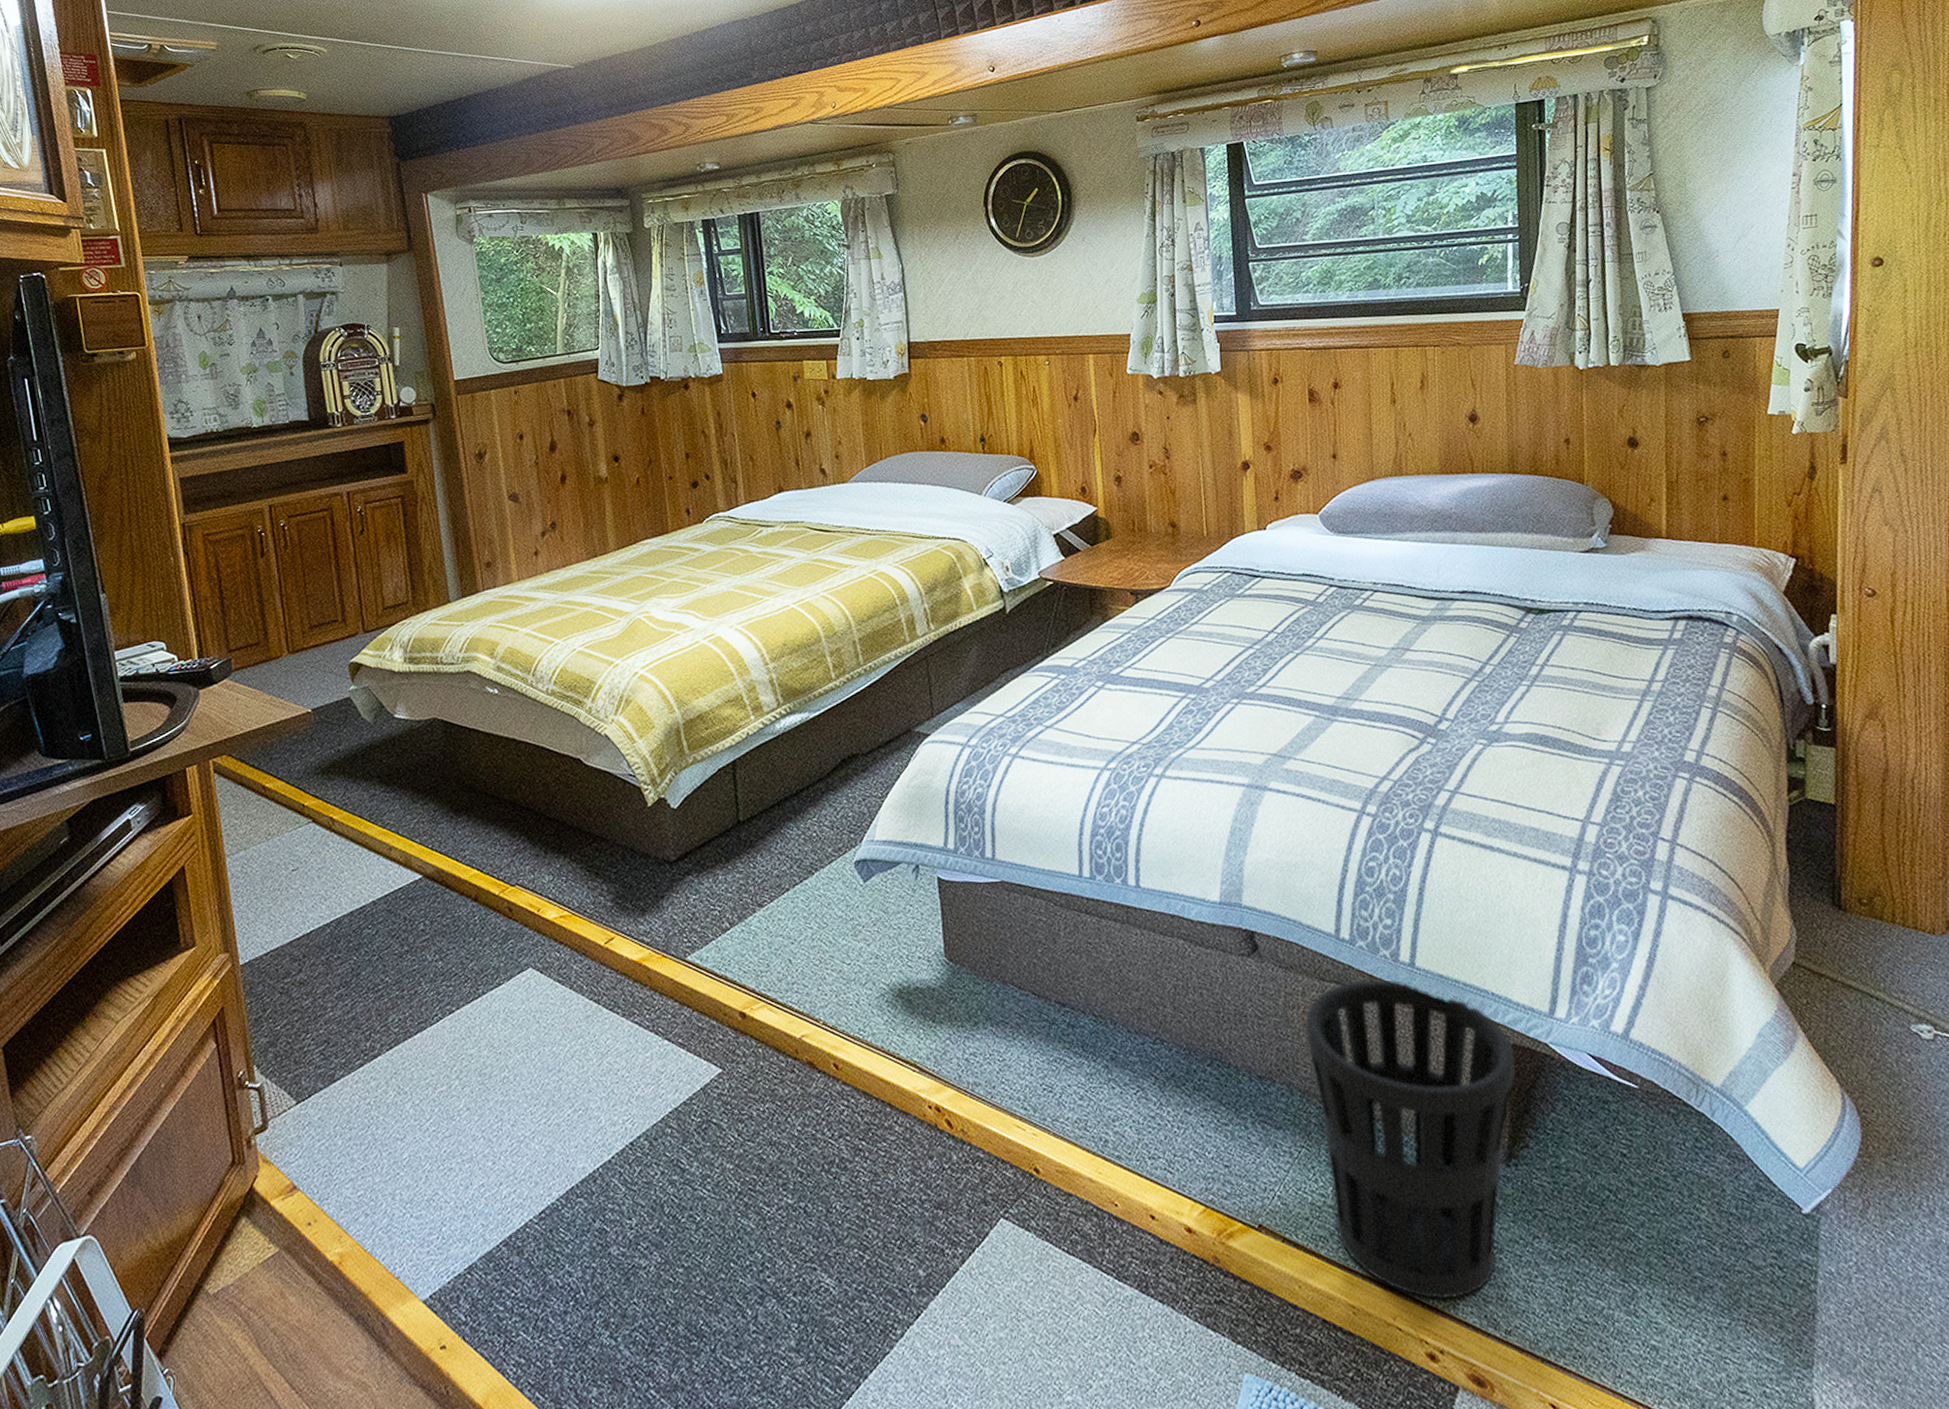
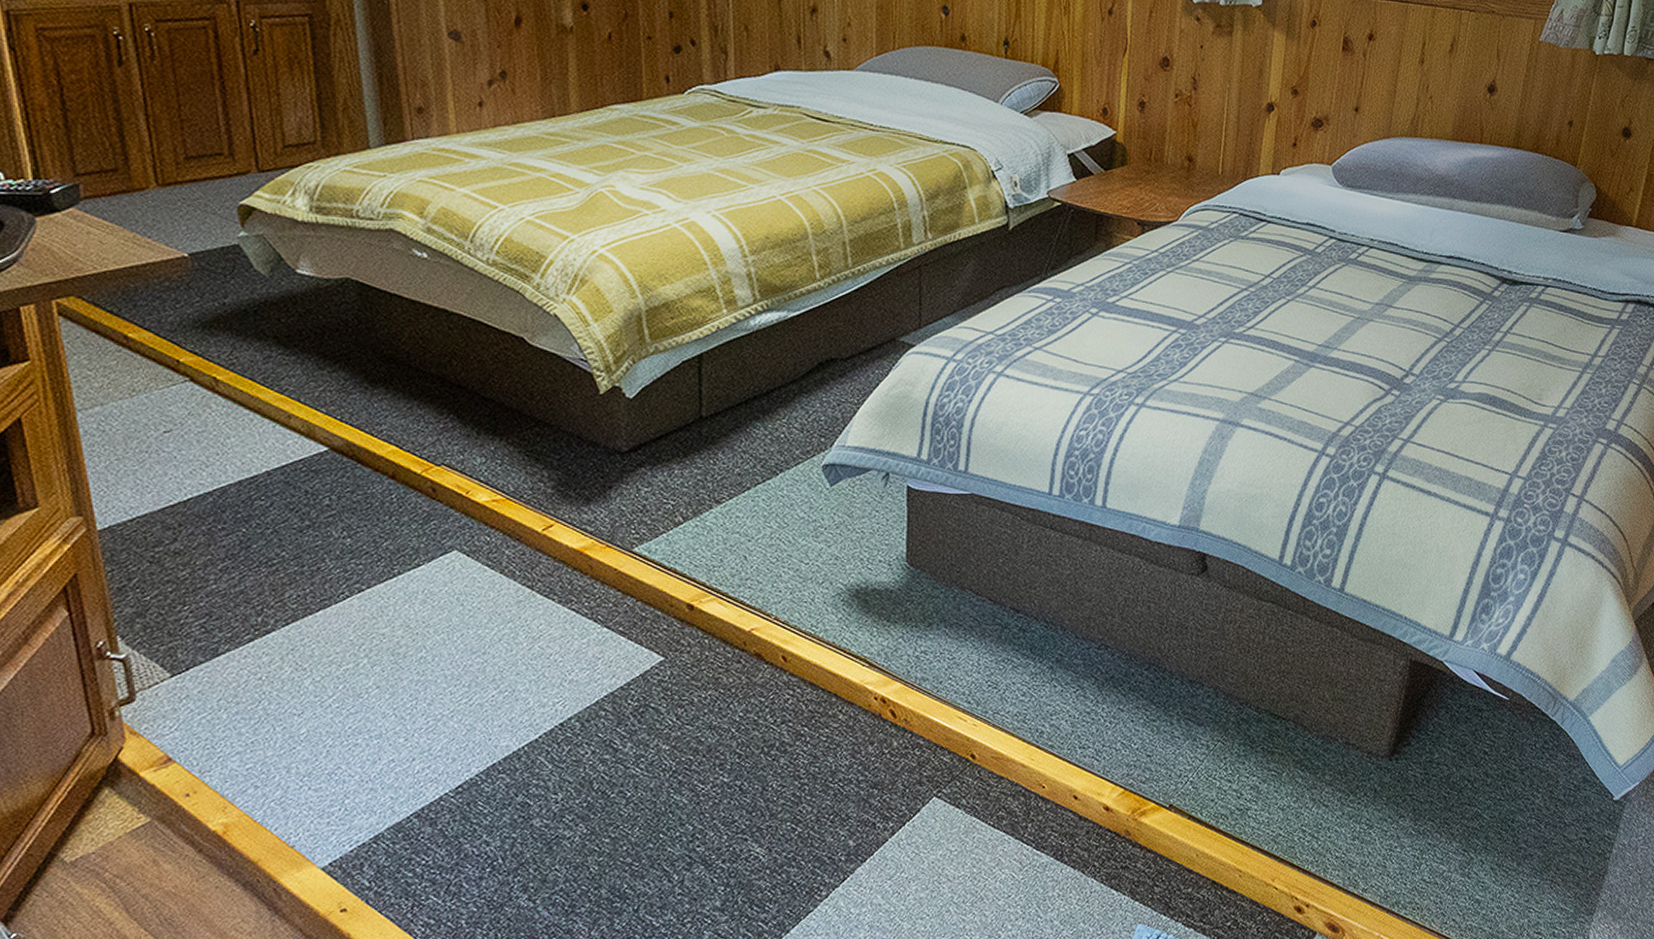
wastebasket: present [1306,978,1515,1300] -> none [1236,600,1414,865]

